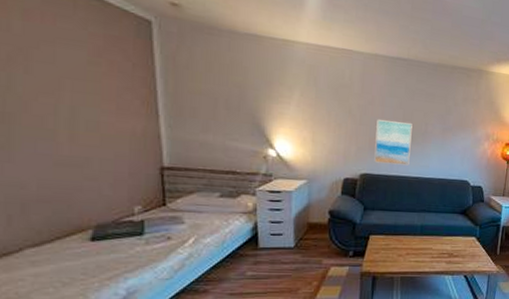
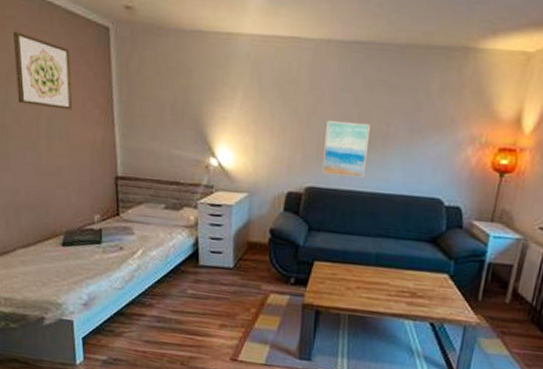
wall art: none [19,11,105,99] -> present [13,31,73,110]

